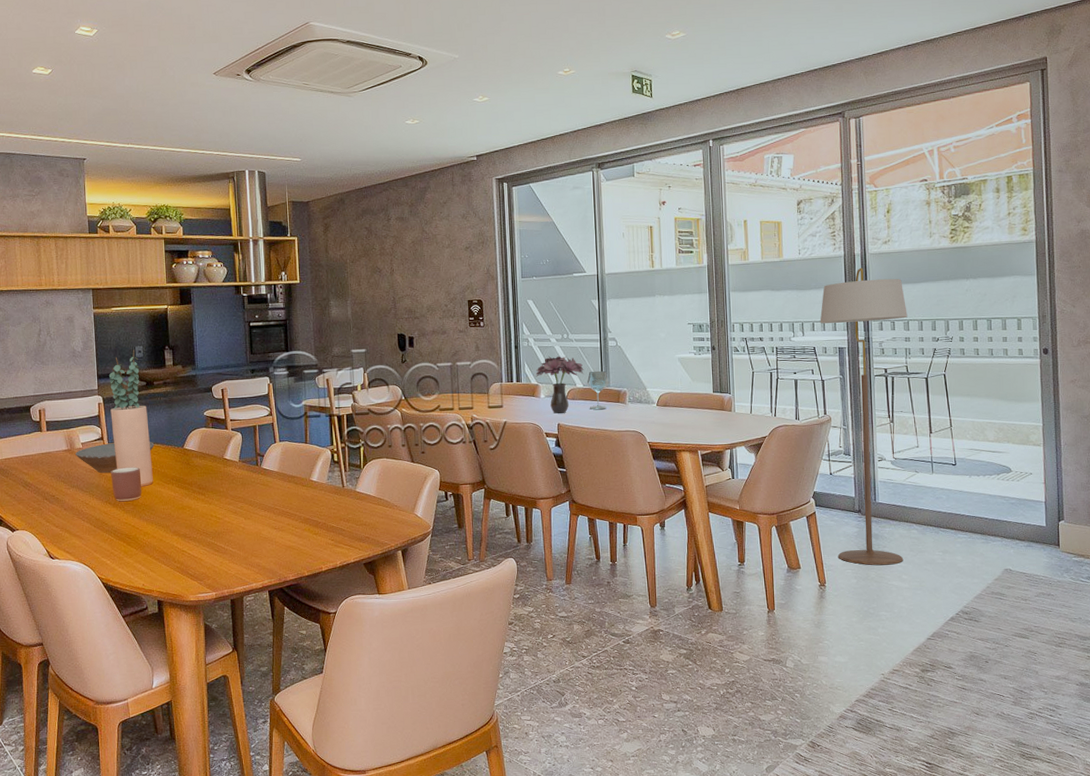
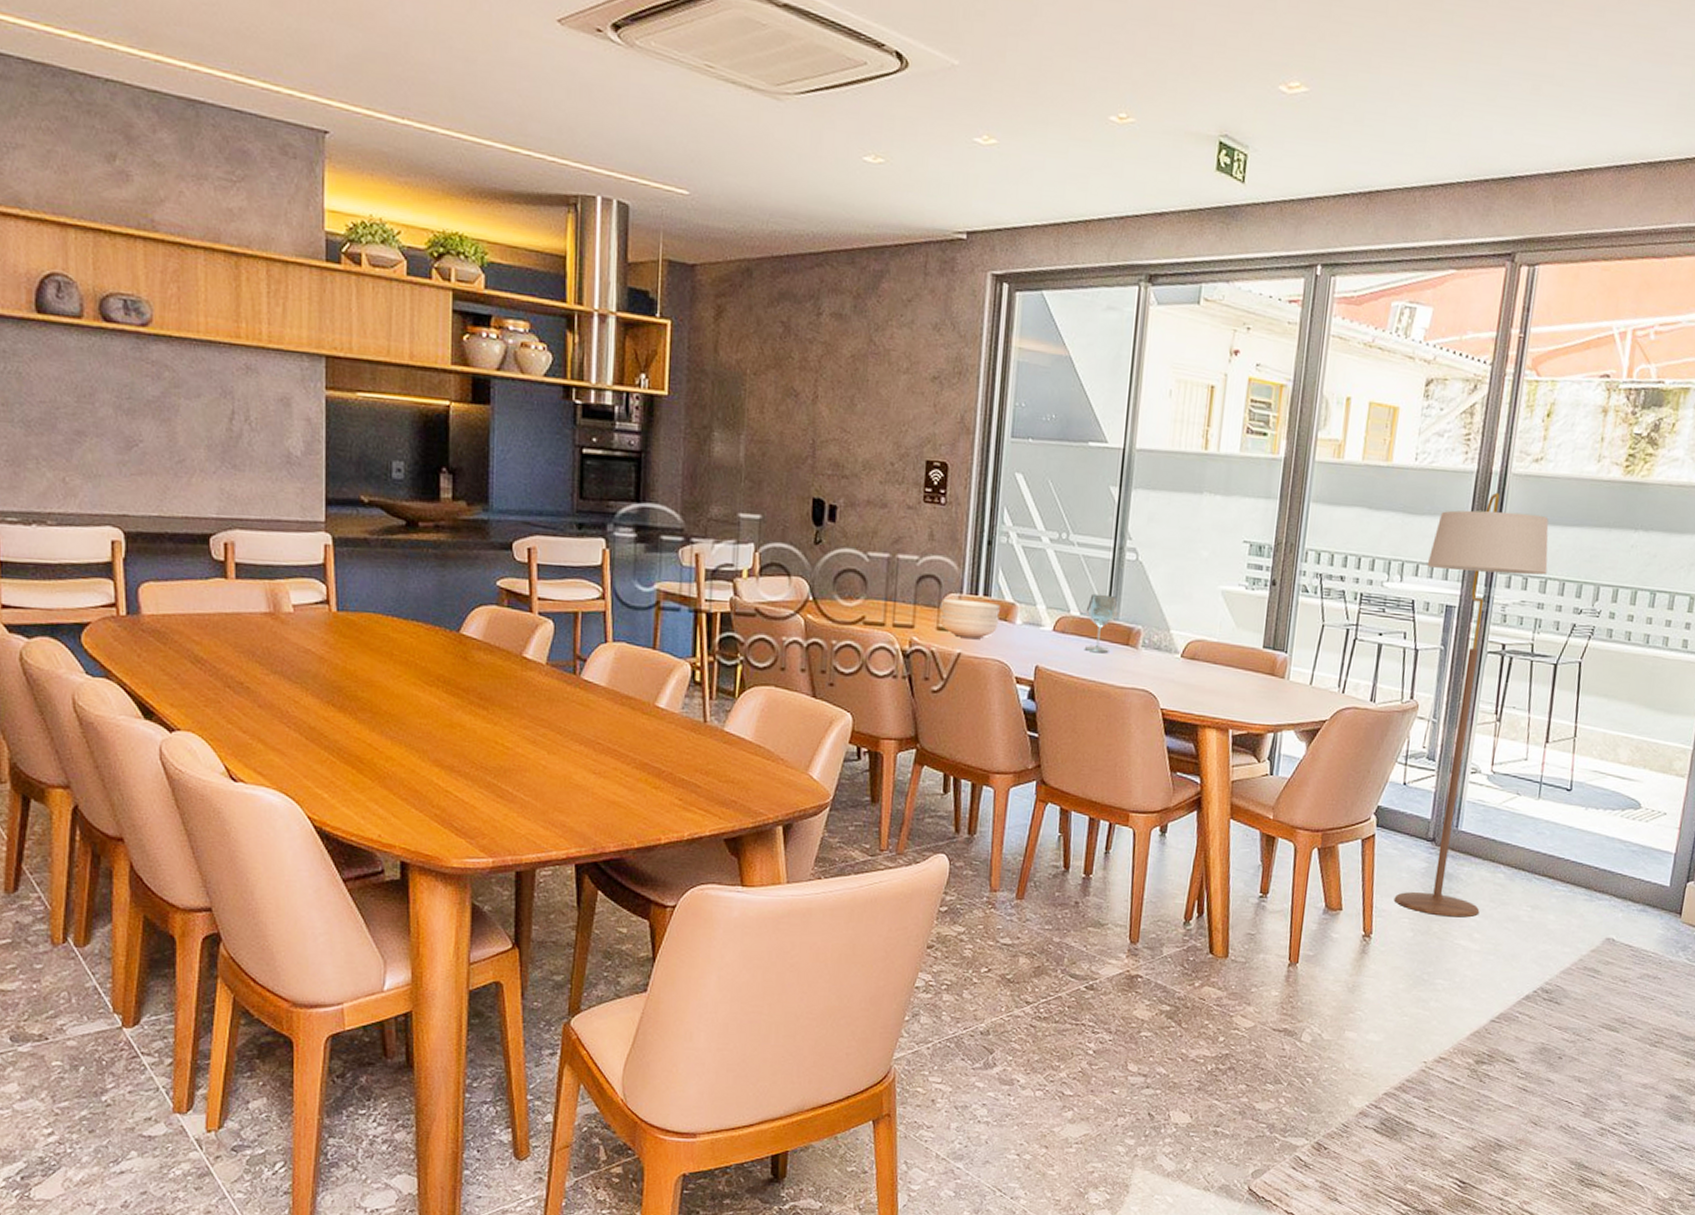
bowl: present [75,442,154,474] -> none [281,610,412,658]
vase: present [109,350,153,487] -> none [344,466,407,686]
mug: present [111,467,142,502] -> none [338,651,388,706]
bowl: none [489,385,529,411] -> present [940,598,1000,639]
flower arrangement: present [536,355,584,414] -> none [1014,562,1085,651]

